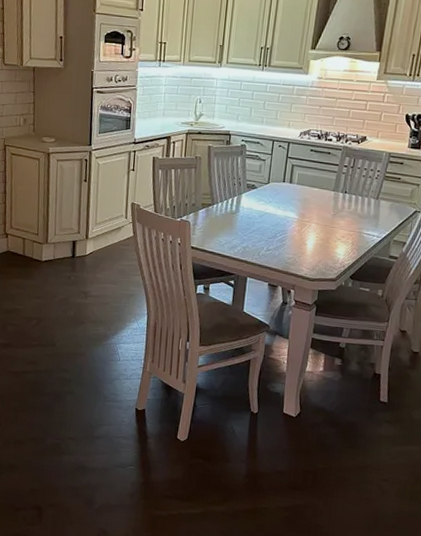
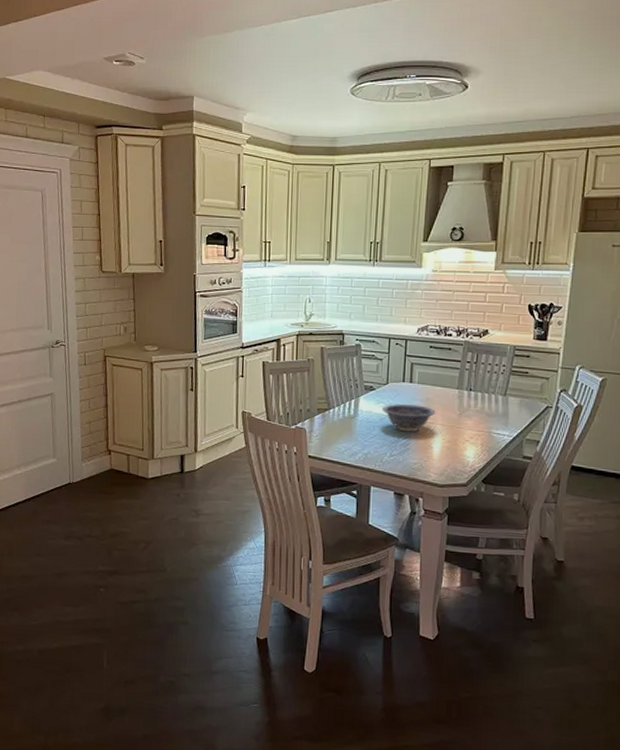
decorative bowl: none [262,202,312,229] -> present [382,403,436,432]

